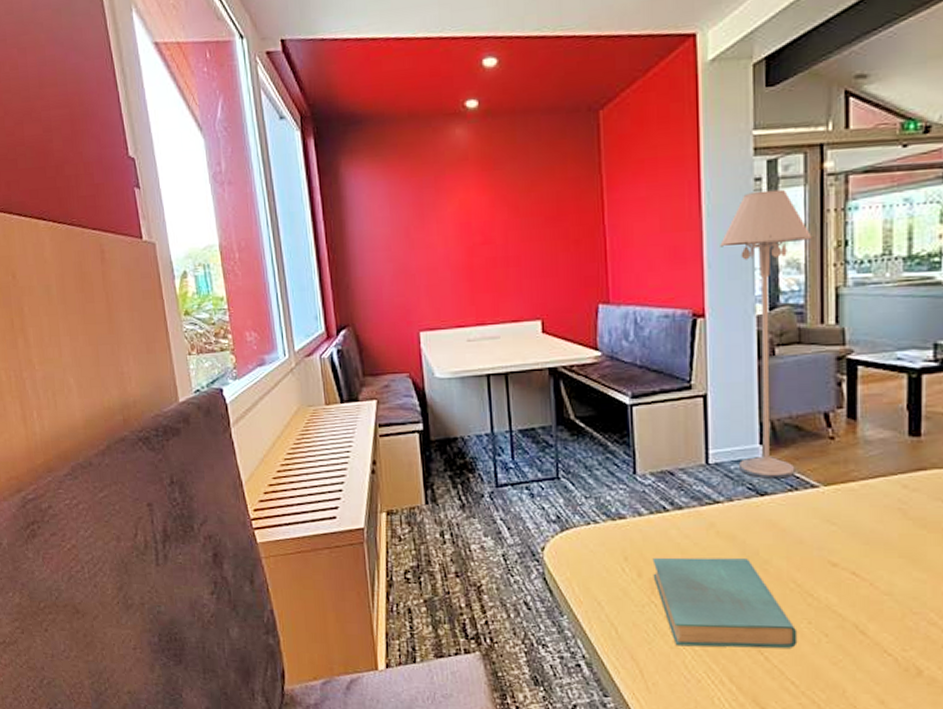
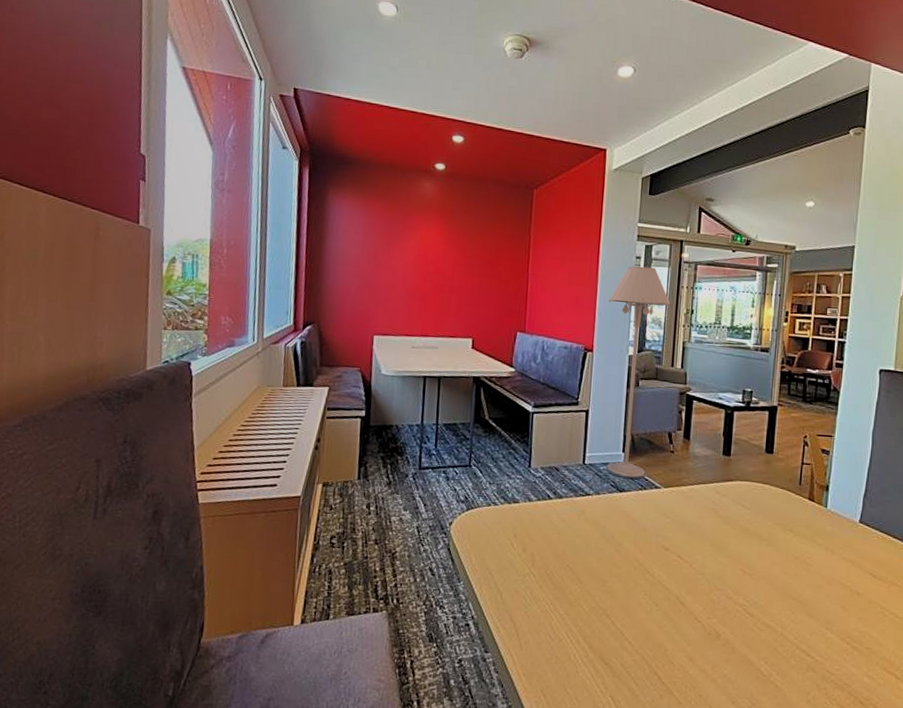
book: present [652,557,798,648] -> none [534,536,637,614]

